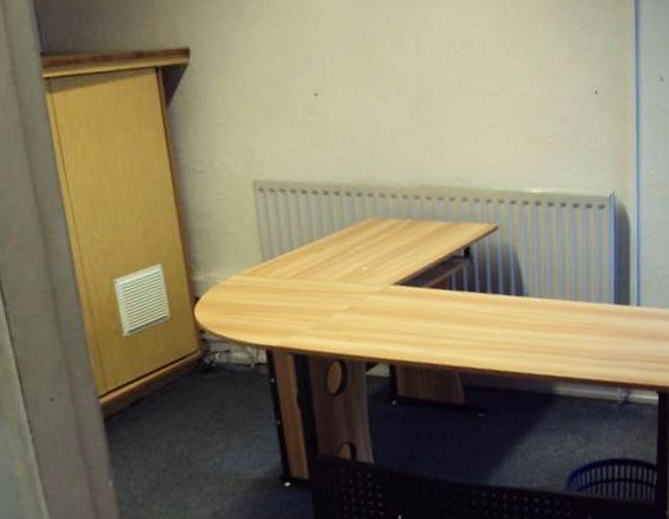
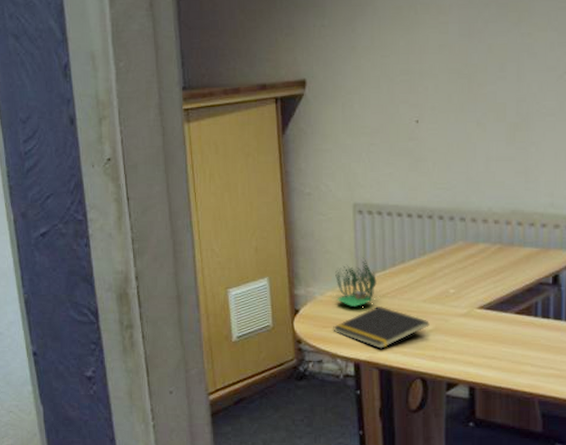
succulent plant: none [238,237,284,290] -> present [335,257,377,306]
notepad: none [239,289,344,333] -> present [333,307,429,349]

